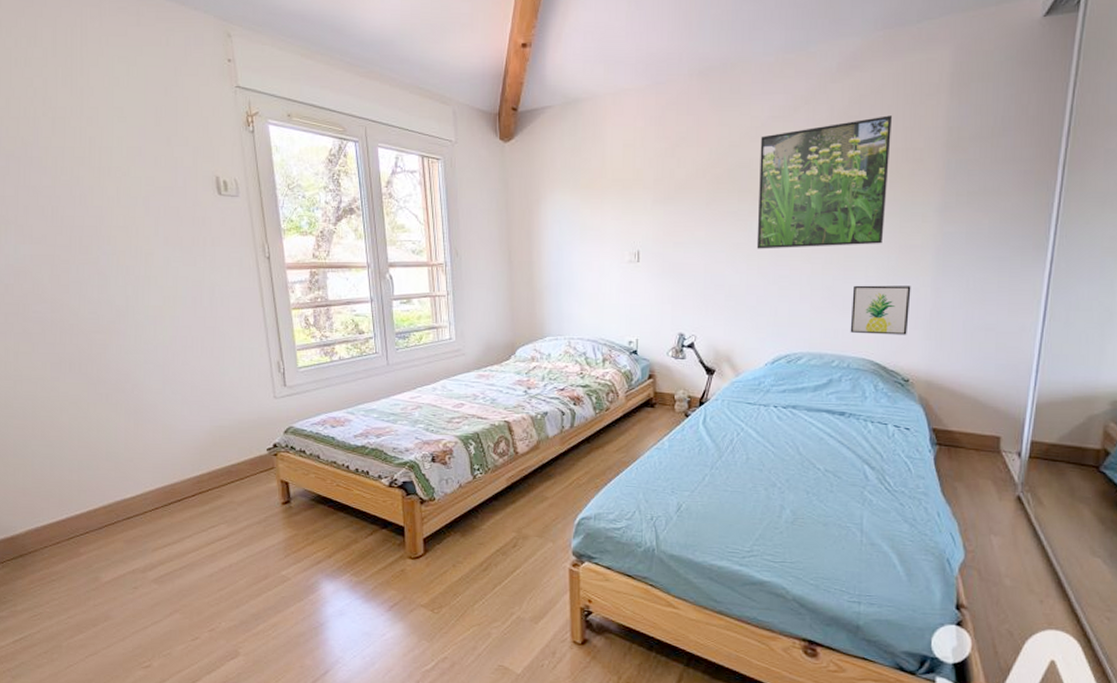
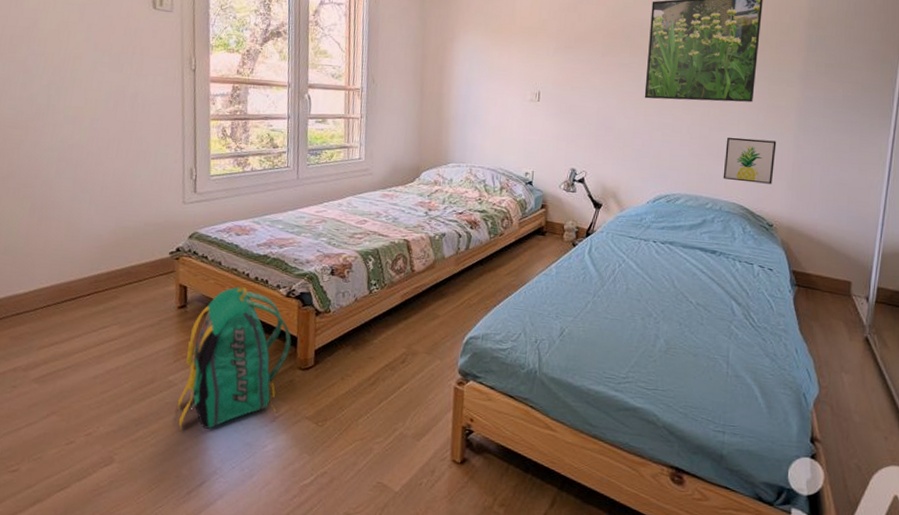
backpack: none [293,479,399,623] -> present [177,286,292,430]

